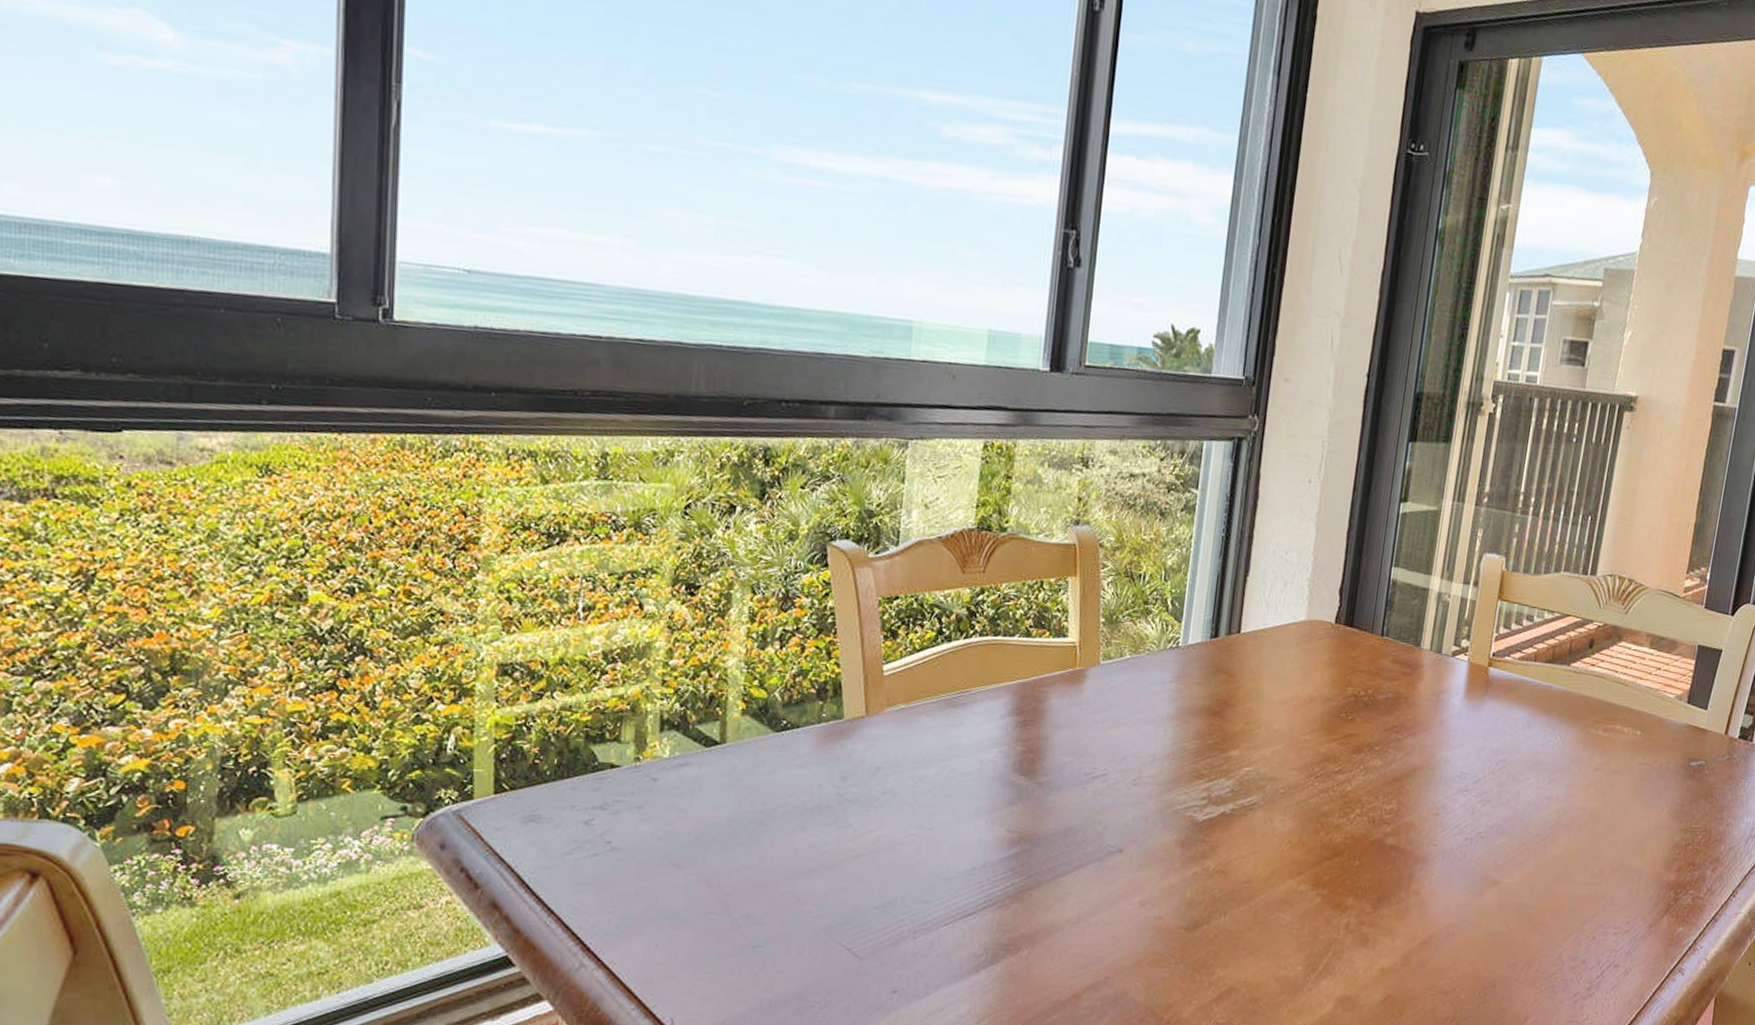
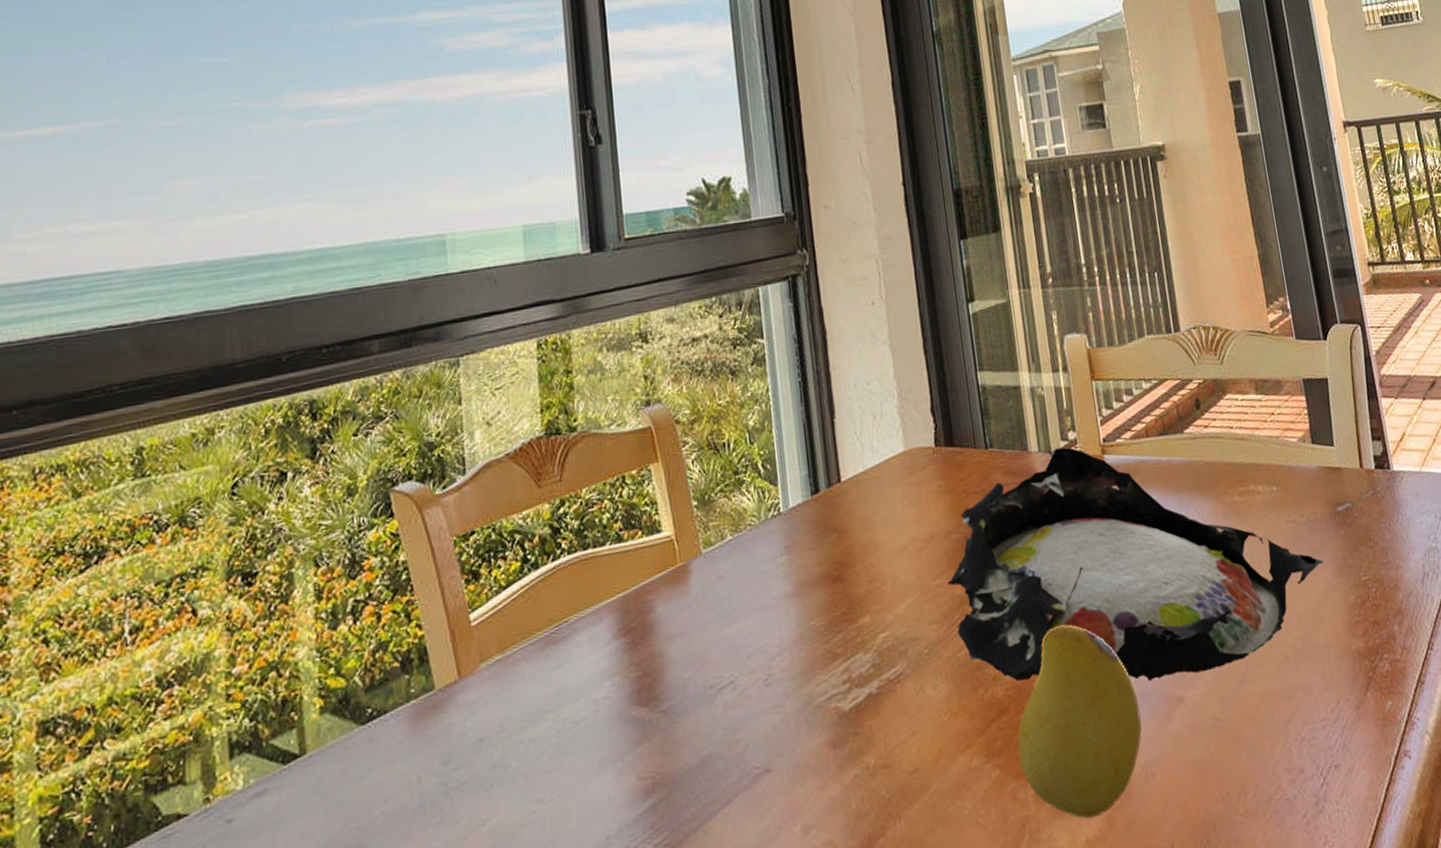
plate: none [1314,651,1664,866] -> present [947,447,1325,681]
fruit: none [1340,799,1459,954] -> present [1017,624,1142,819]

